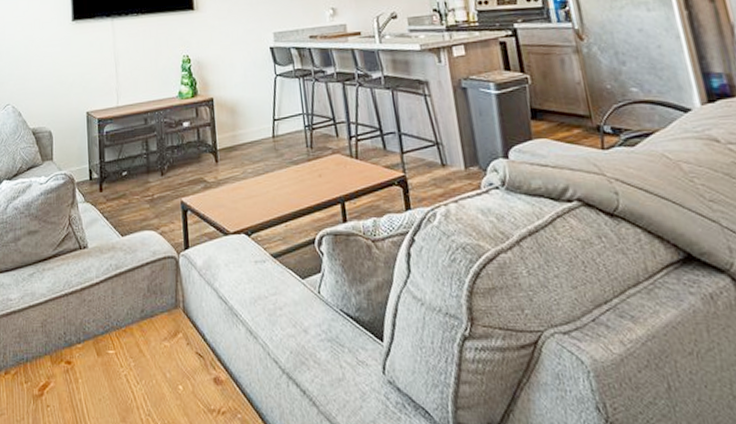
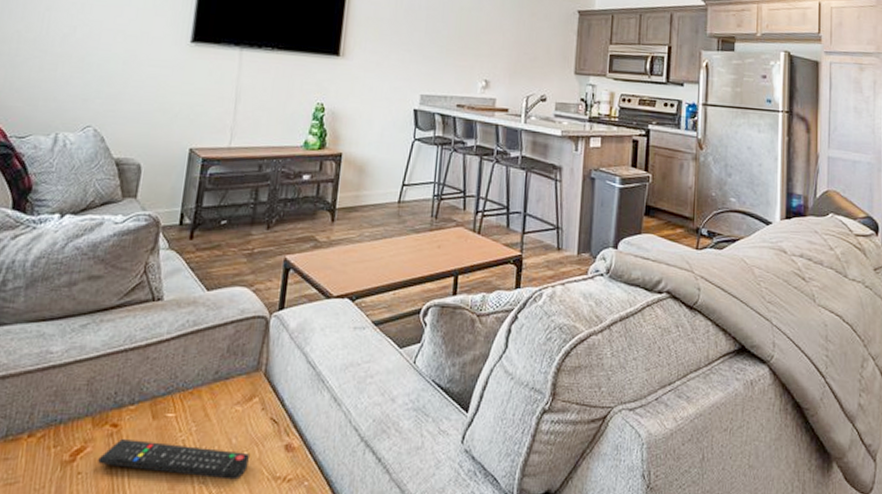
remote control: none [61,374,184,412] -> present [98,438,249,480]

